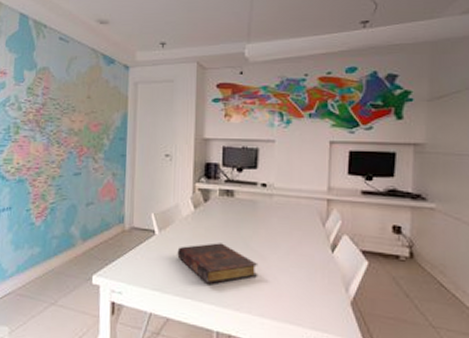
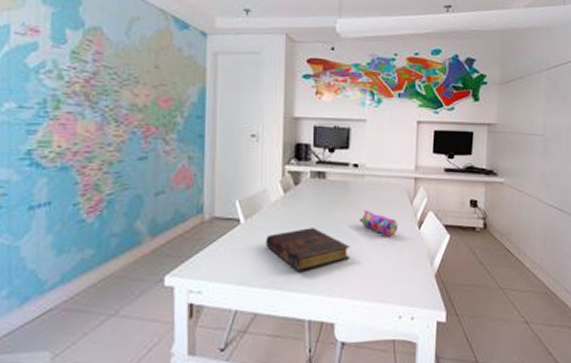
pencil case: none [268,229,308,258] -> present [360,209,398,237]

